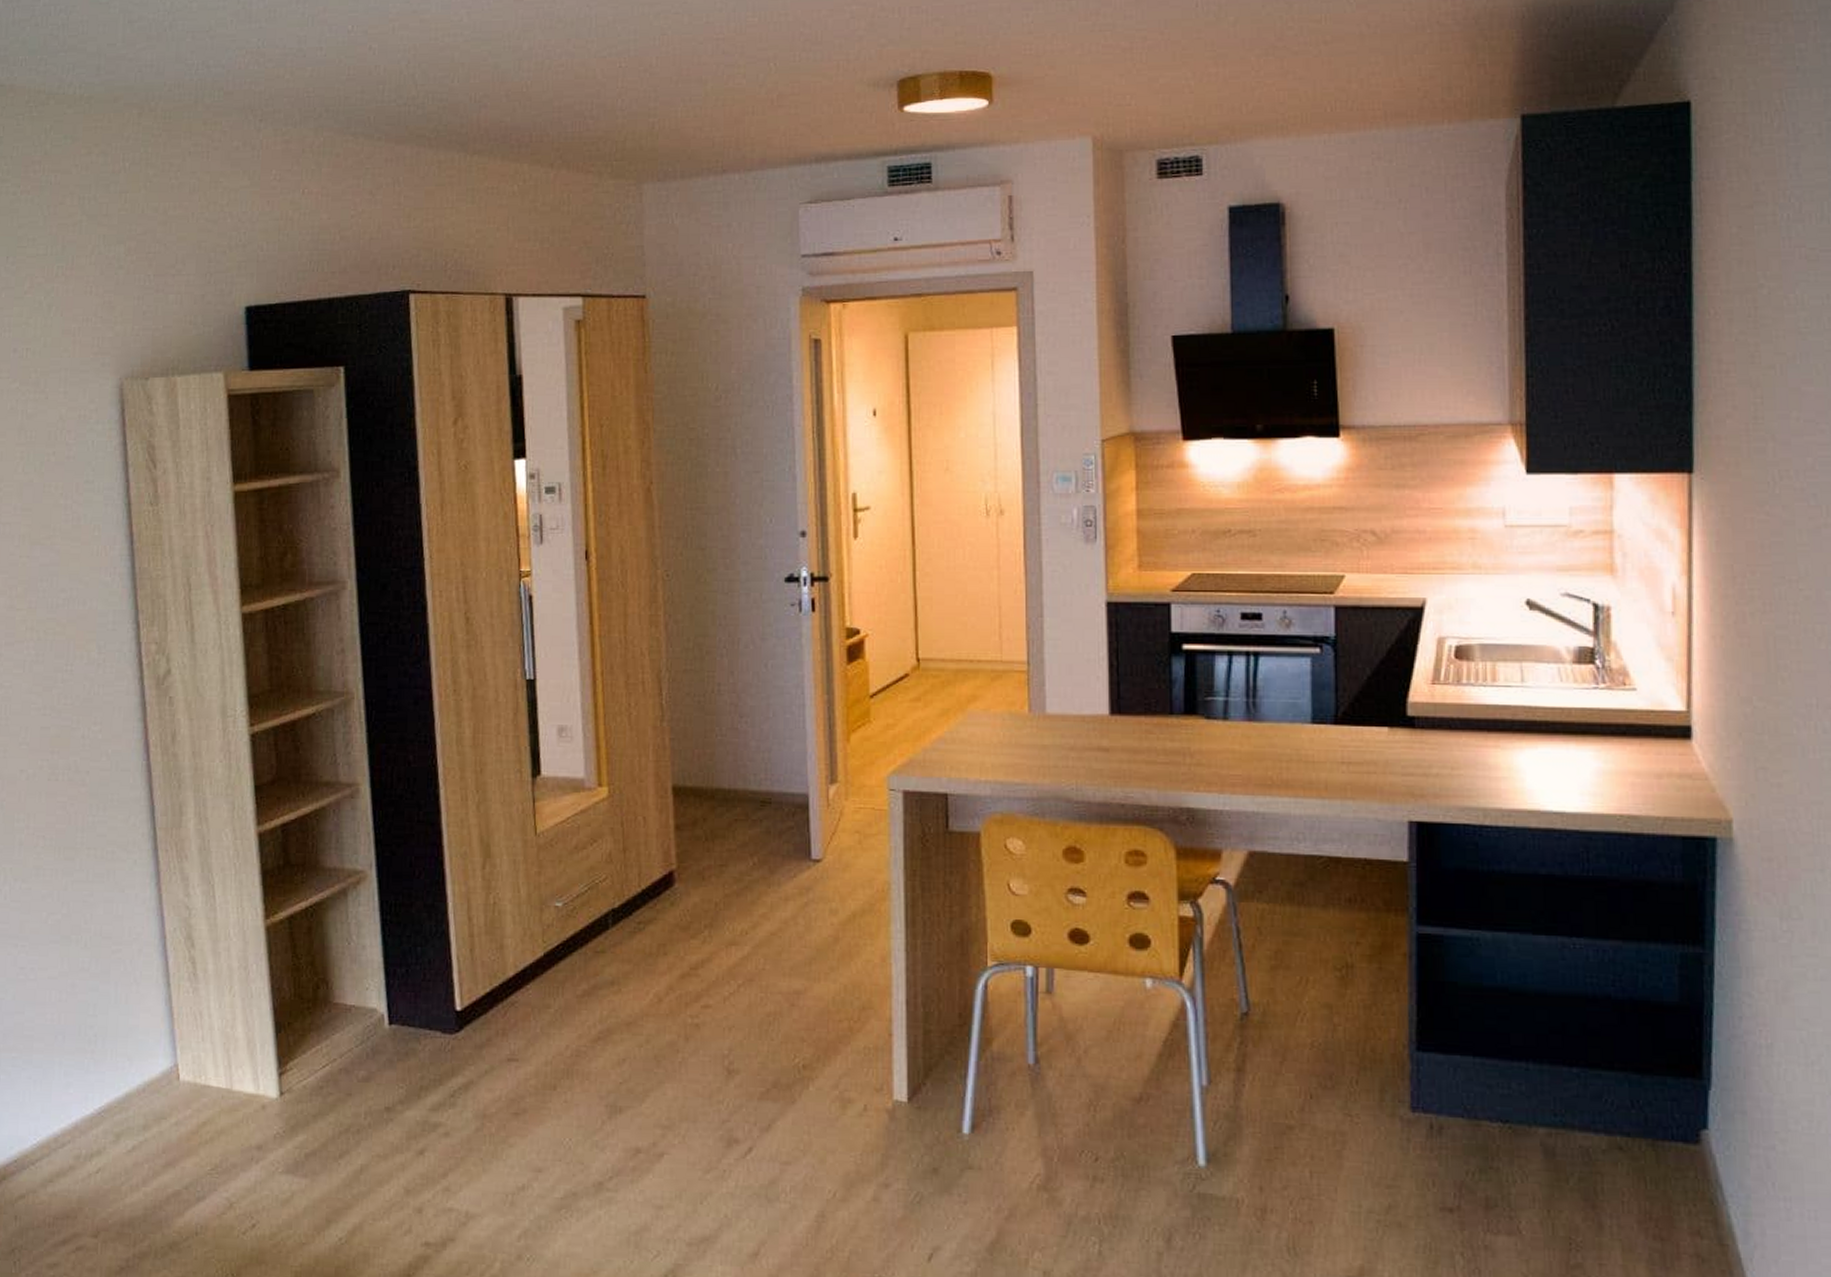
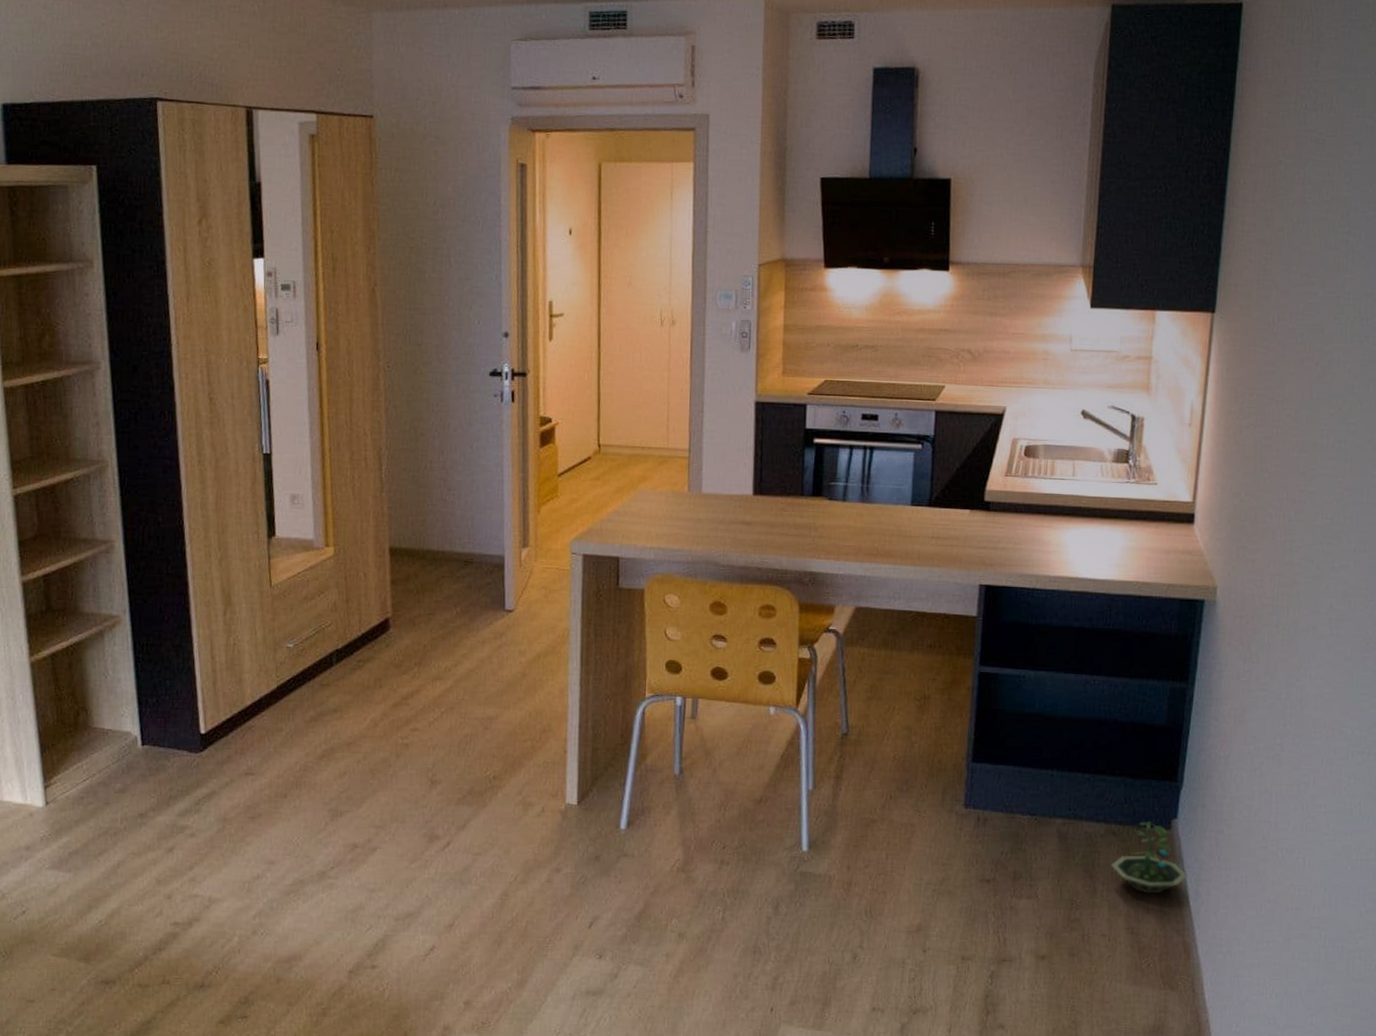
terrarium: none [1619,1133,1731,1232] -> present [1111,821,1188,894]

